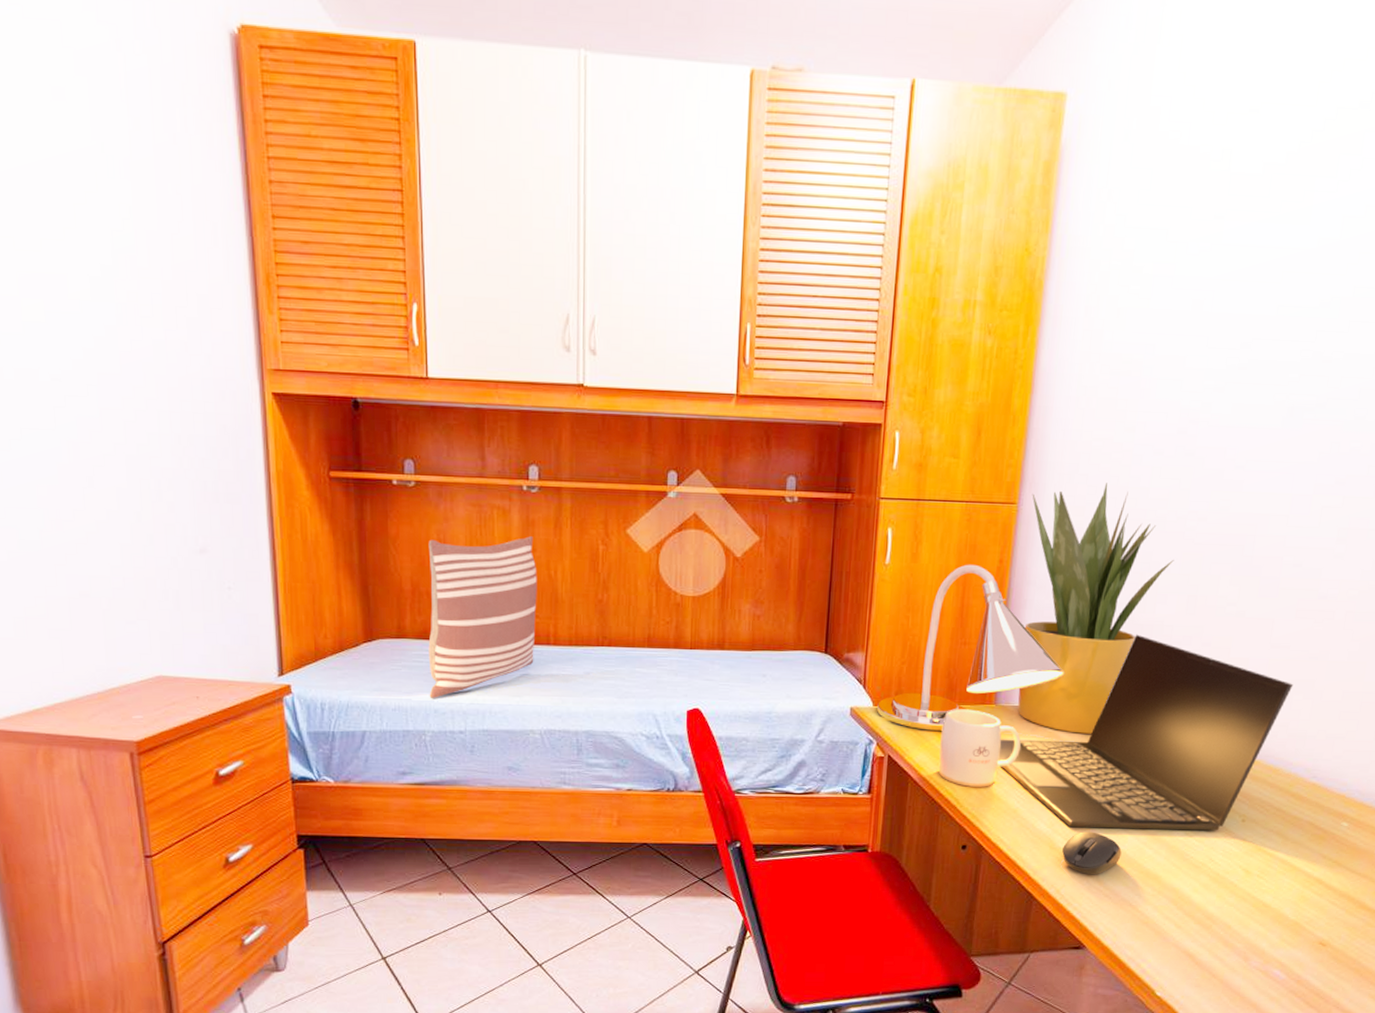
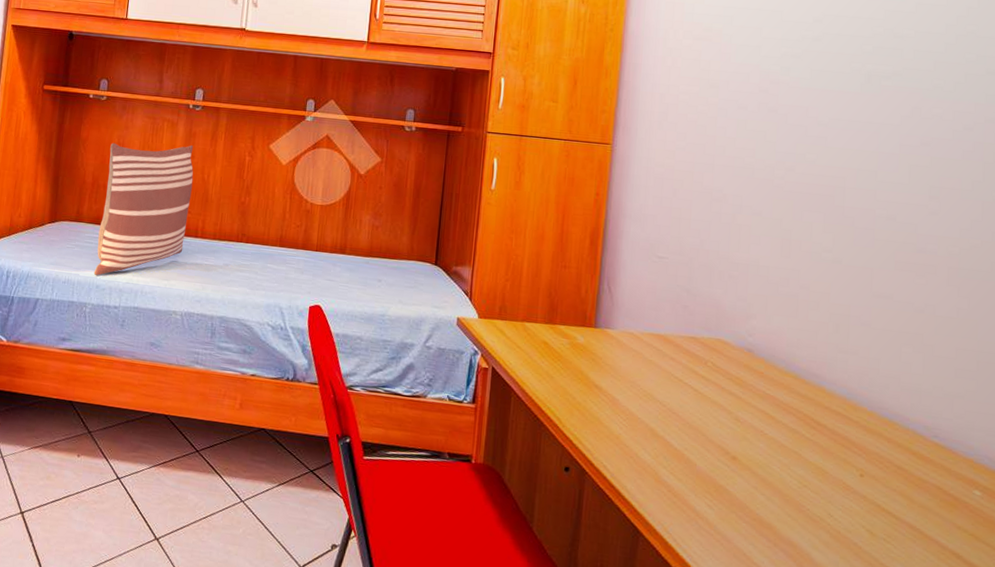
table lamp: present [877,564,1065,731] -> none [482,194,663,348]
mug: present [938,709,1021,787] -> none [540,328,622,409]
laptop: present [998,634,1294,831] -> none [599,272,901,484]
planter: present [1017,483,1174,734] -> none [617,131,765,366]
computer mouse: present [1062,831,1122,875] -> none [668,467,731,517]

